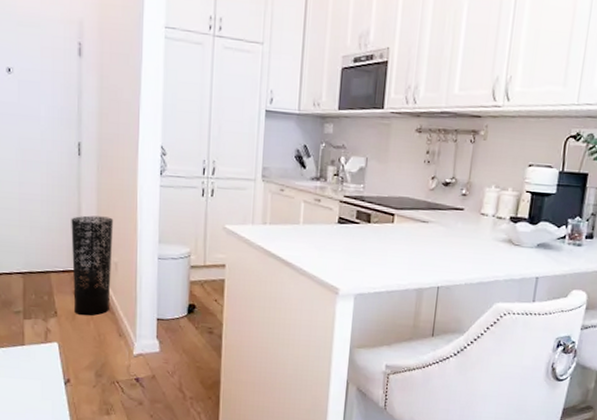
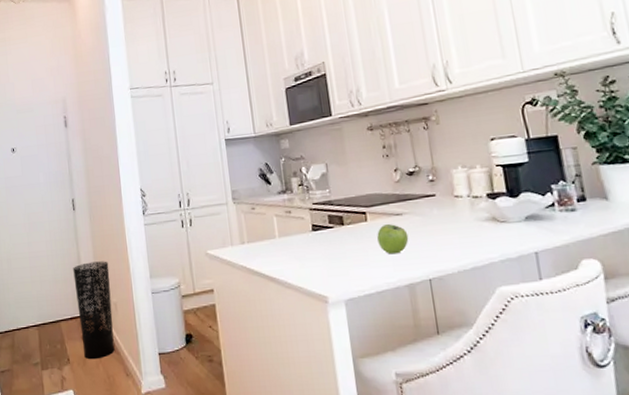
fruit: none [399,229,429,259] -> present [377,224,409,255]

